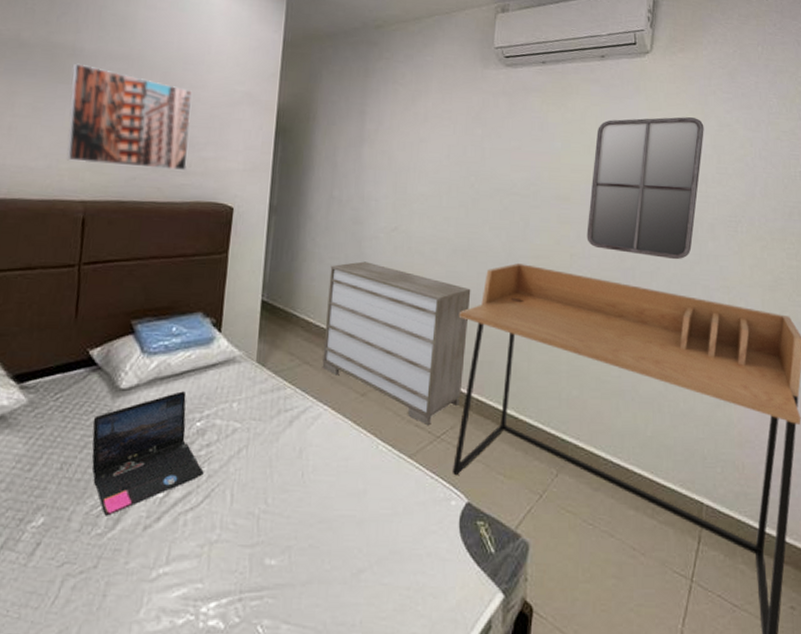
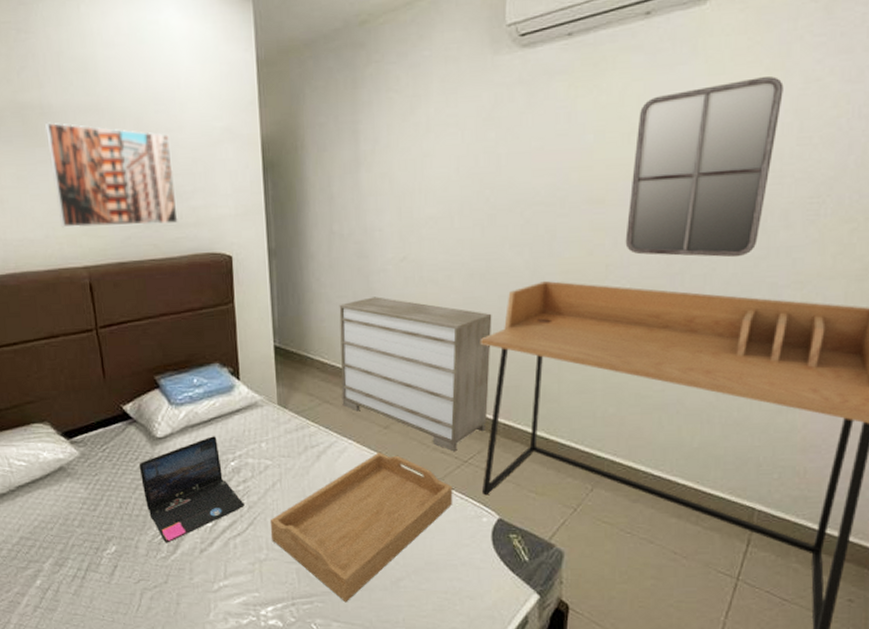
serving tray: none [226,420,424,599] -> present [270,451,453,603]

